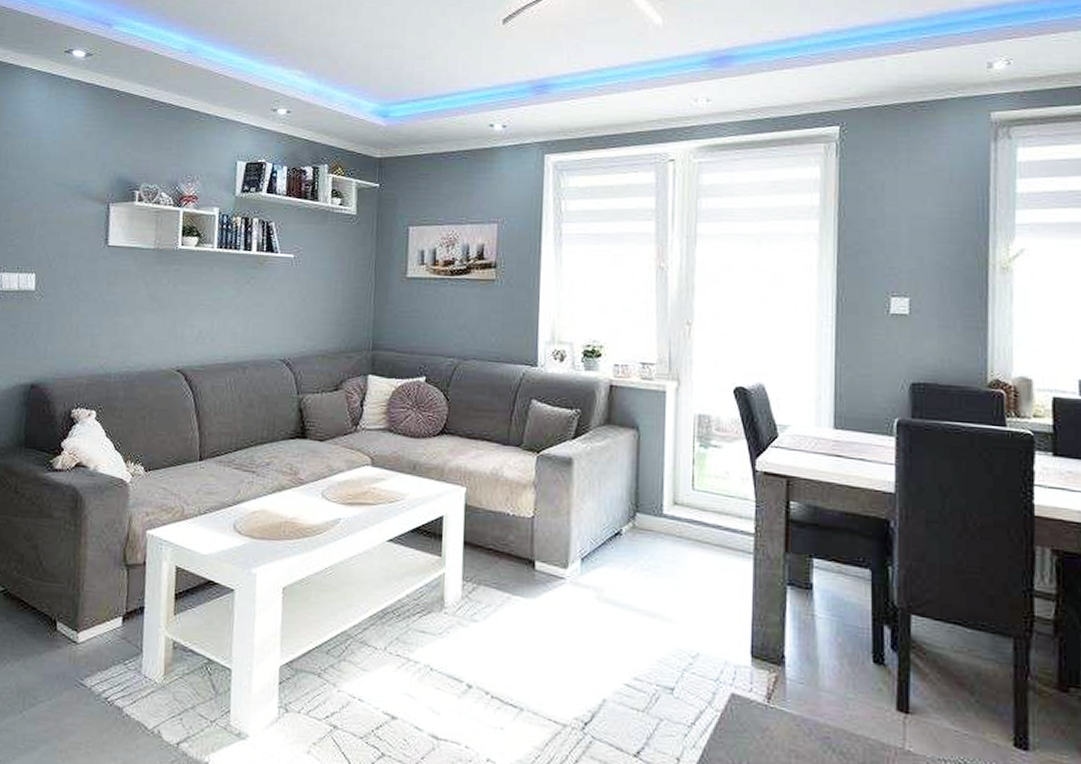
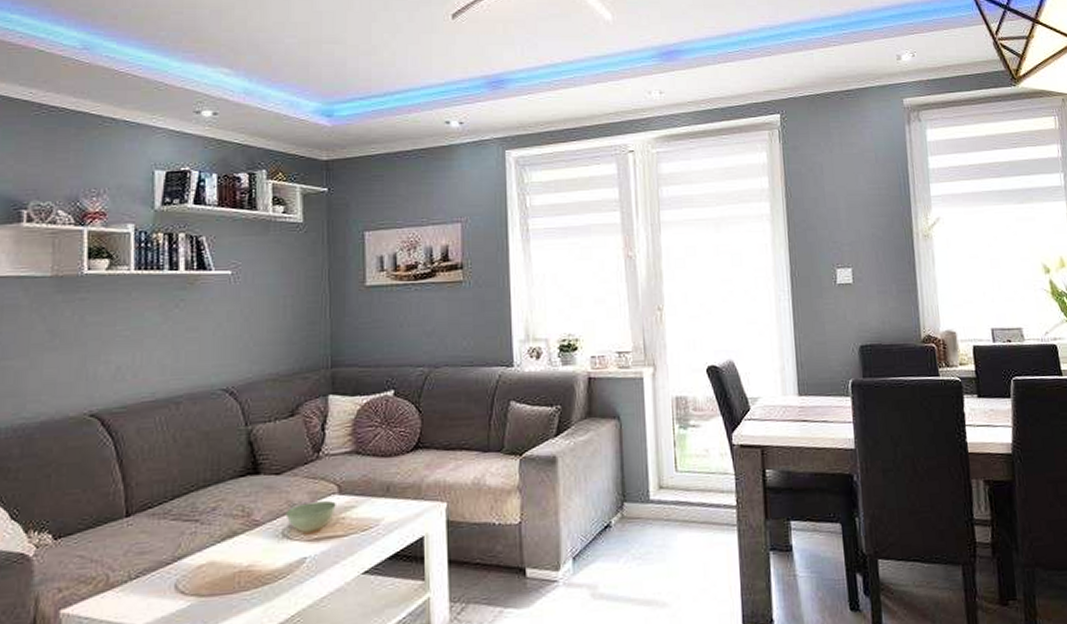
bowl: none [325,470,369,499] -> present [285,501,336,535]

